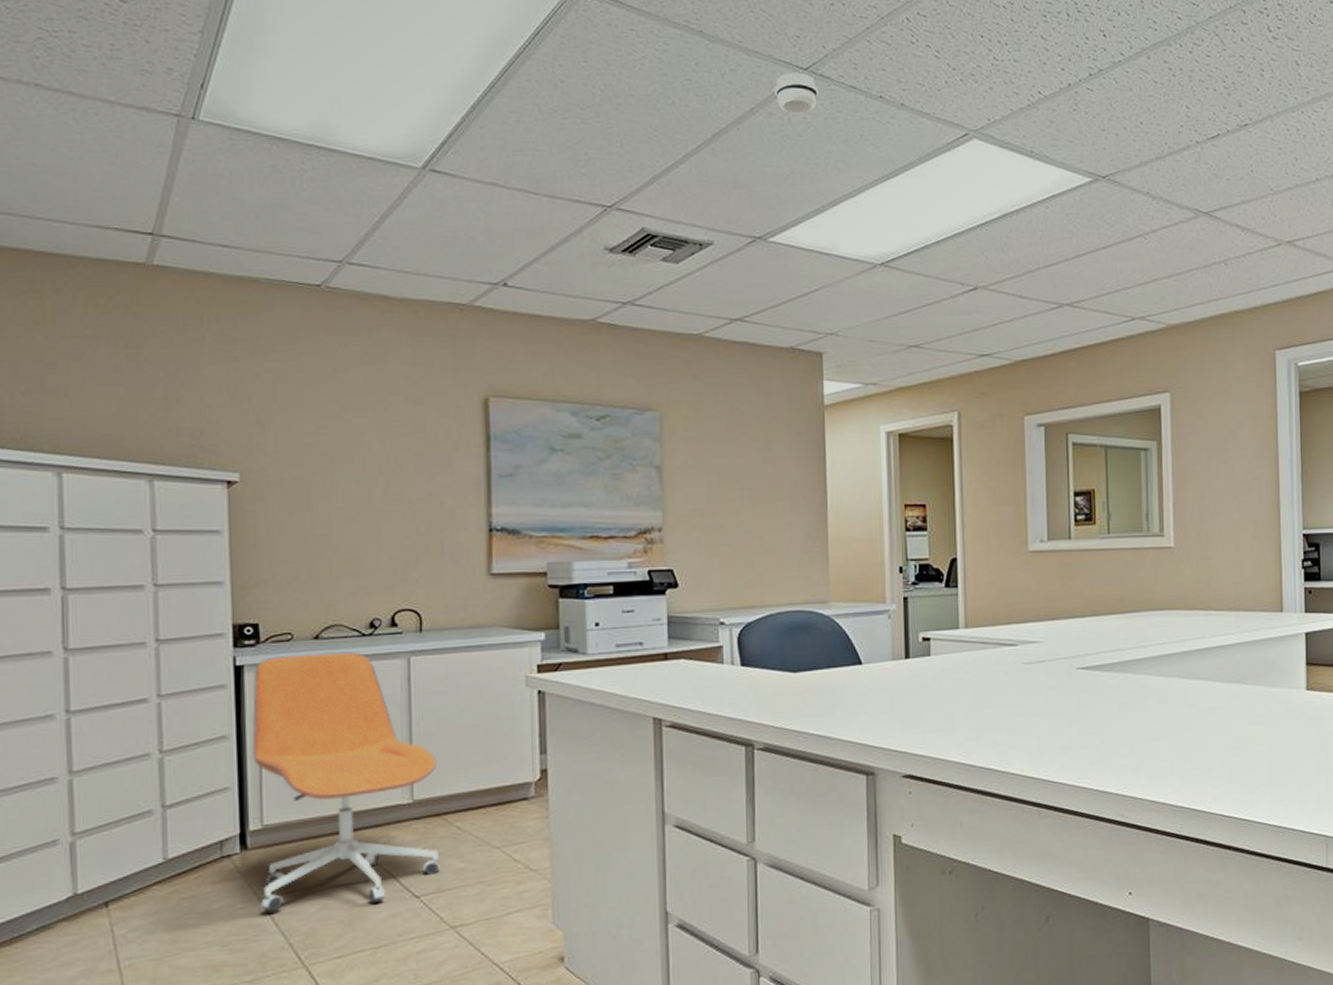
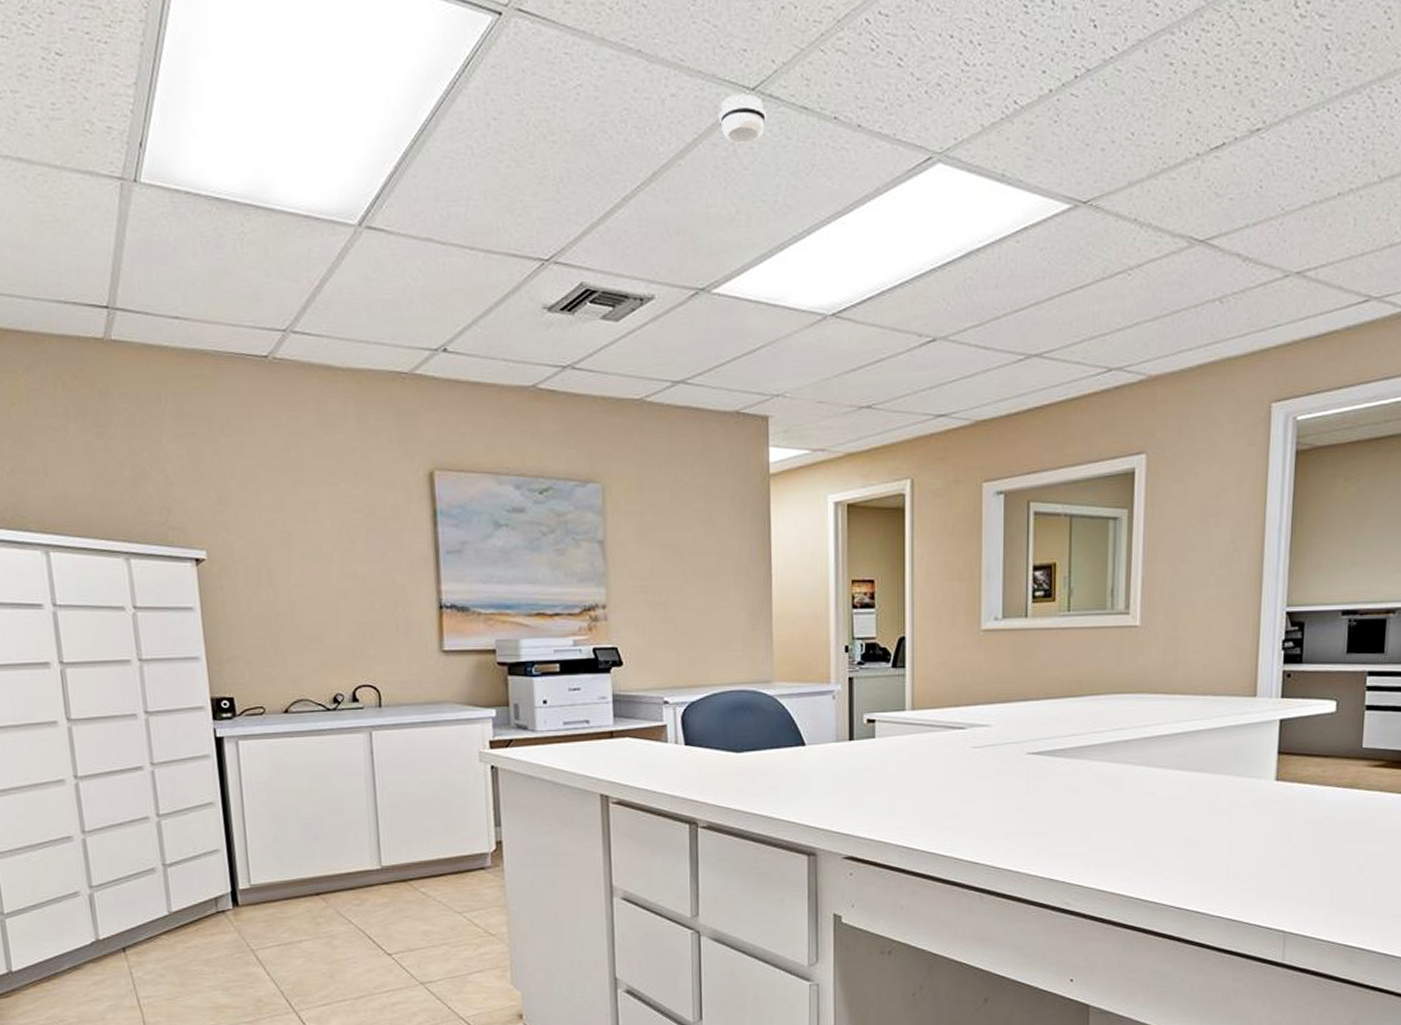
office chair: present [252,652,440,912] -> none [233,726,408,962]

